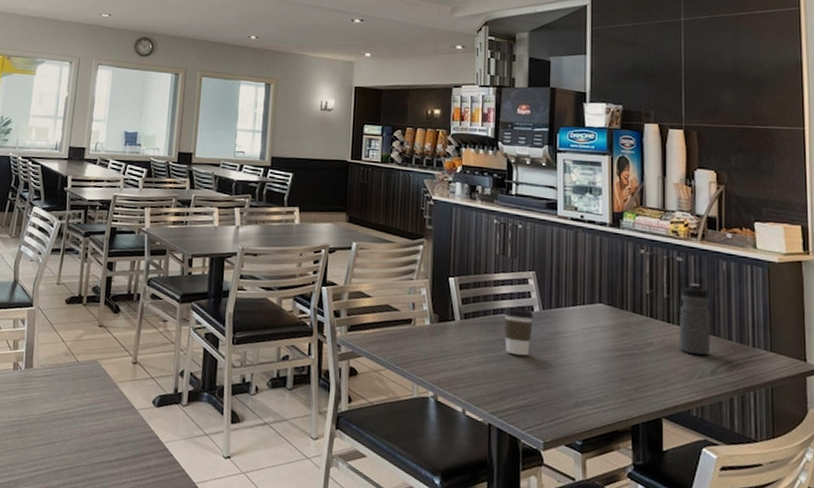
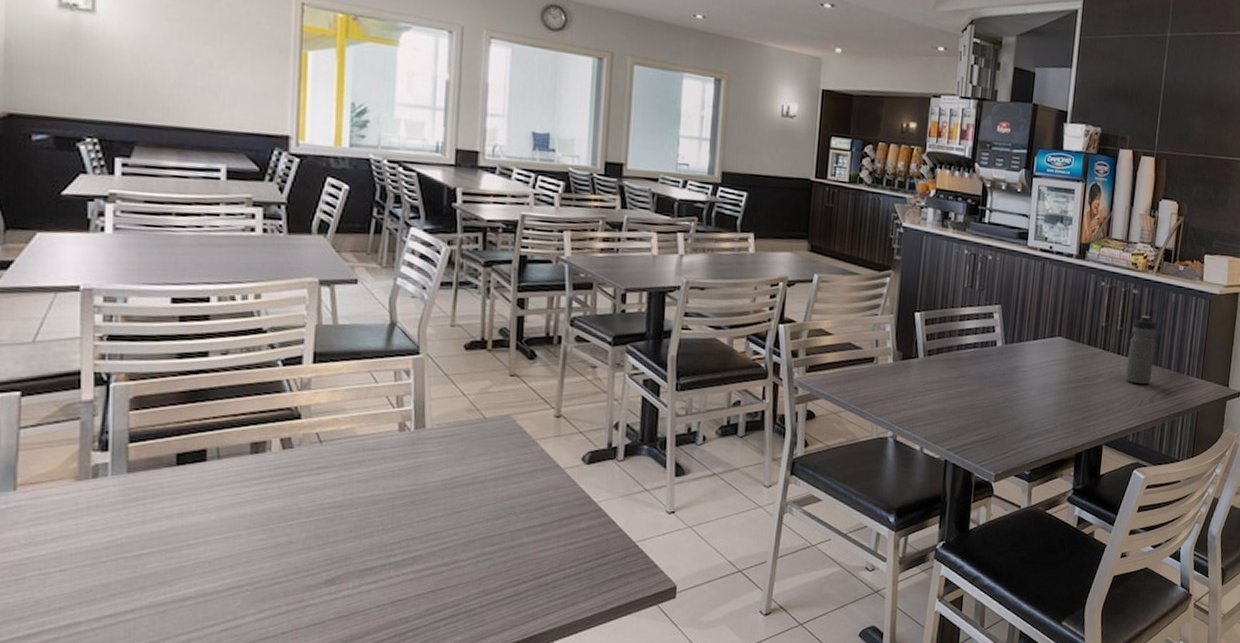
coffee cup: present [504,307,533,356] -> none [966,342,996,392]

